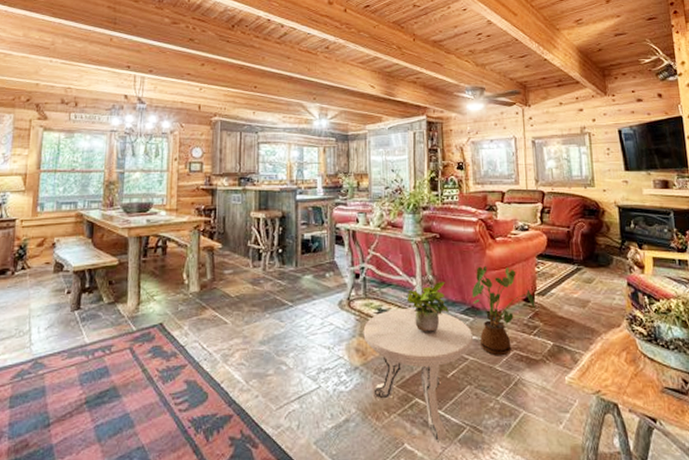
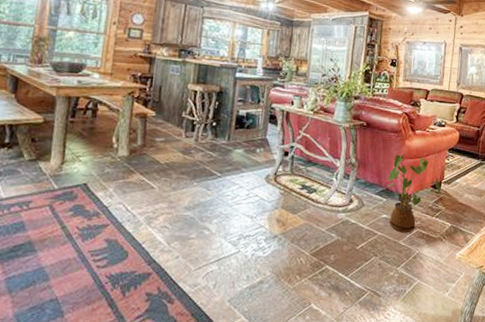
side table: present [363,309,473,441] -> none [285,186,384,302]
potted plant: present [406,282,450,332] -> none [329,165,367,209]

